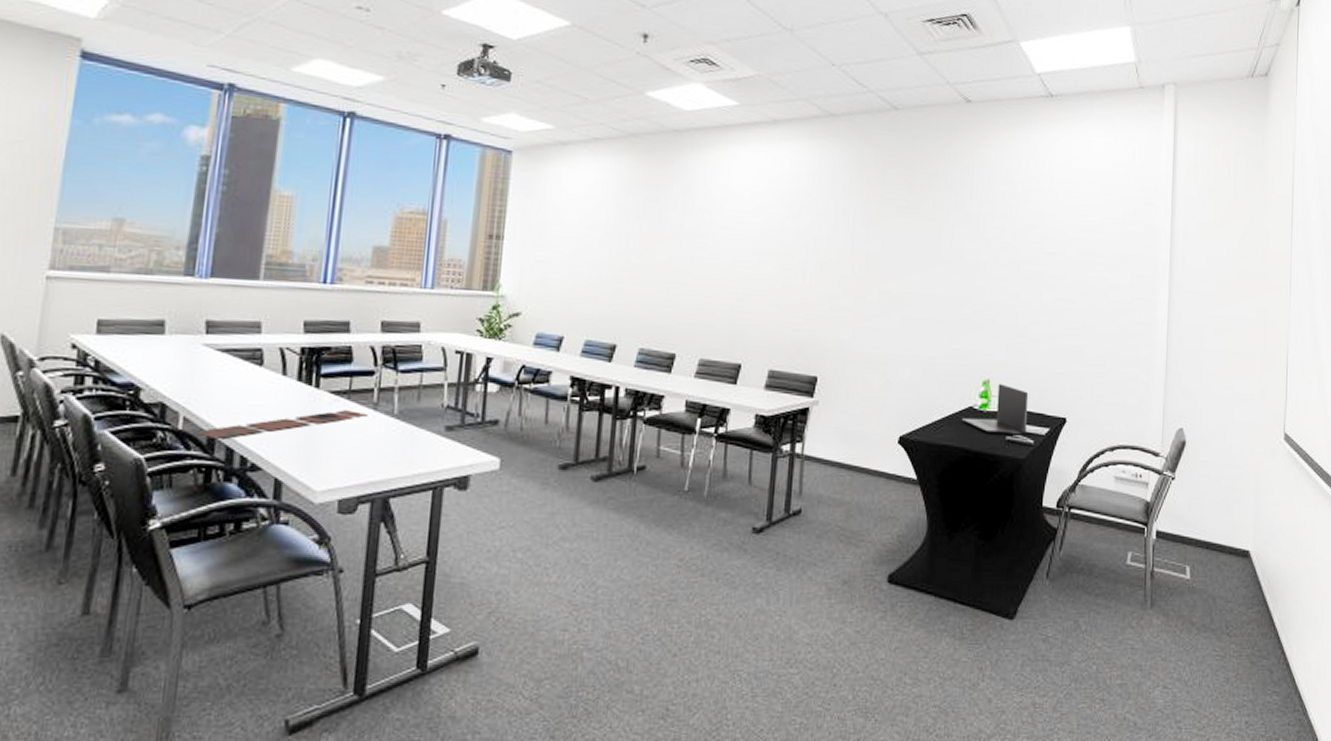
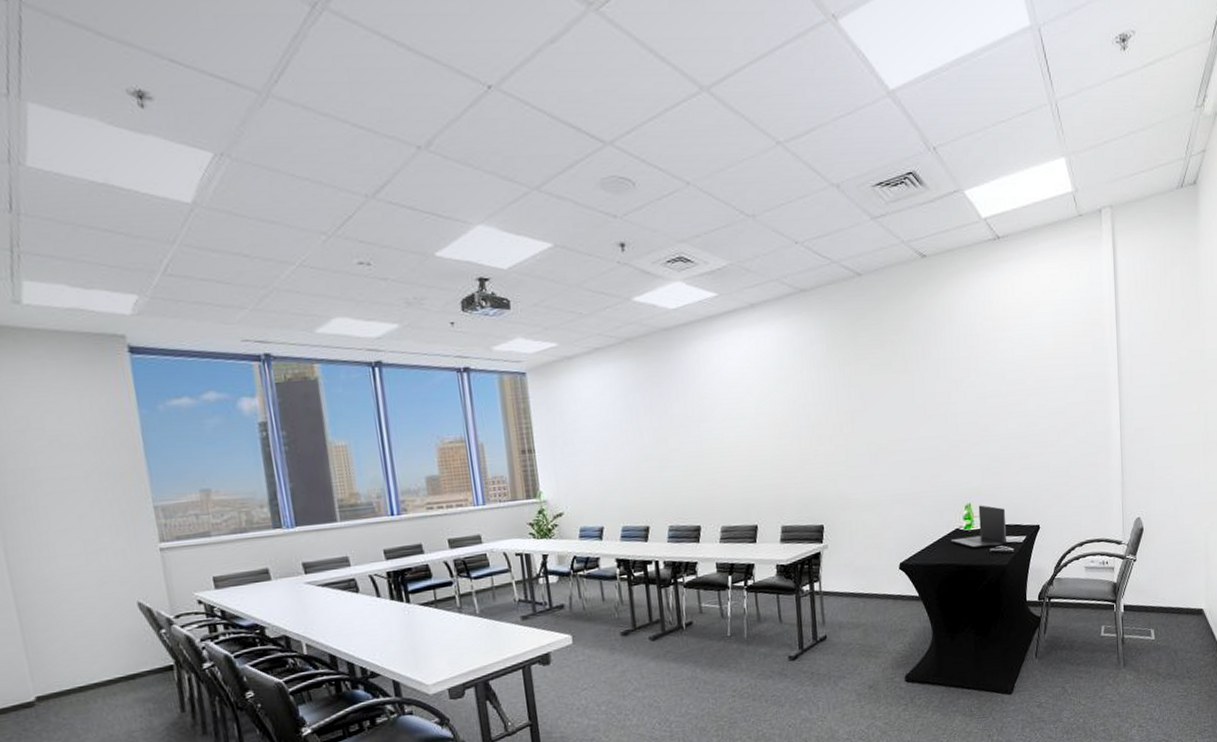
papers: present [193,410,369,440] -> none [317,616,456,658]

